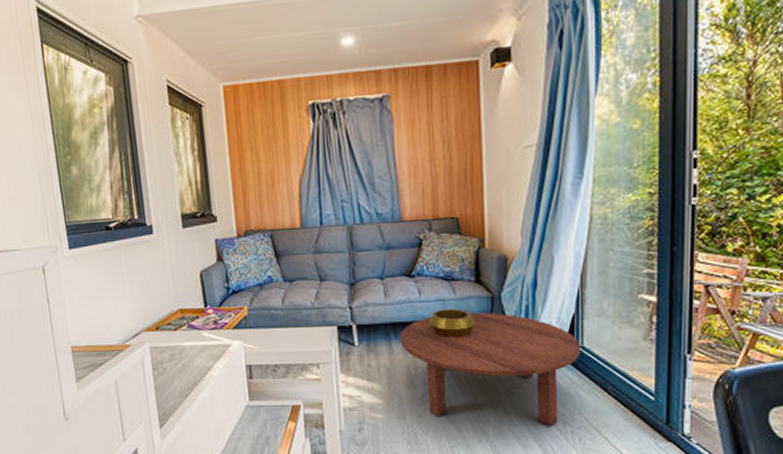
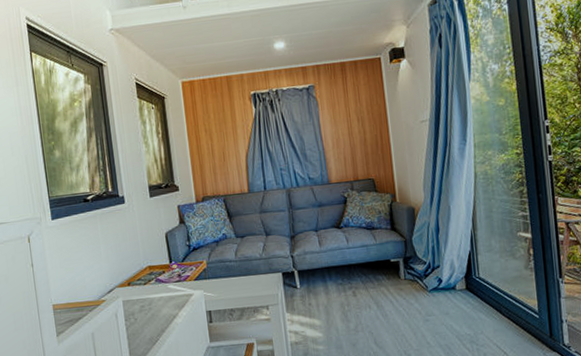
coffee table: present [400,312,581,426] -> none [333,254,479,346]
decorative bowl: present [429,308,475,338] -> none [357,252,393,277]

